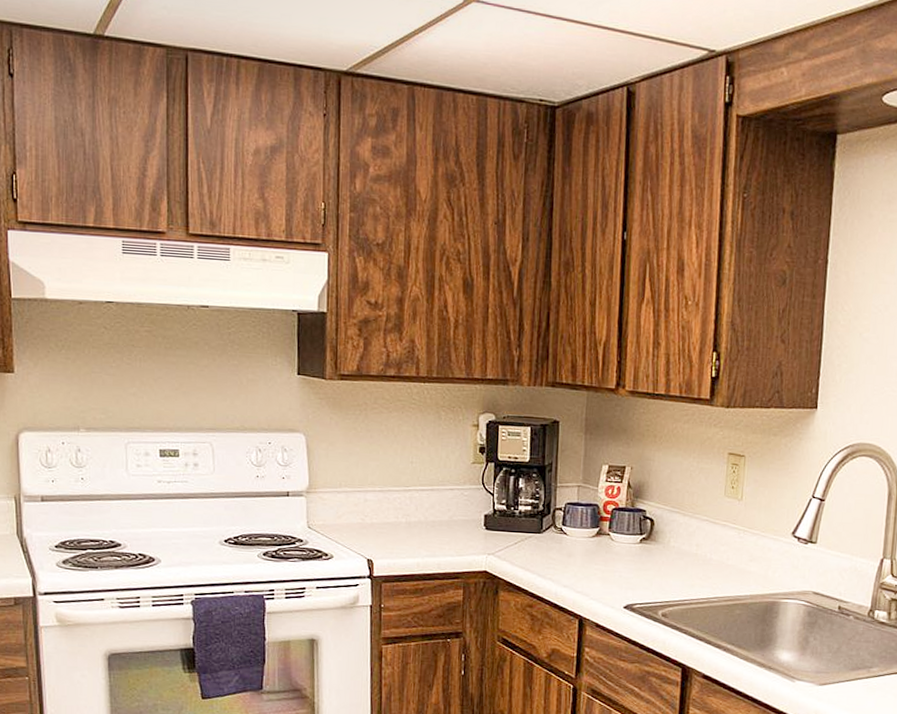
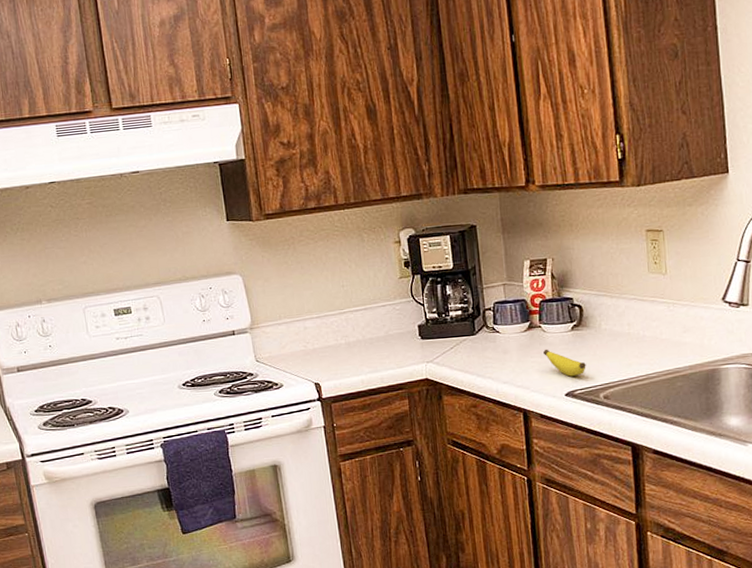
banana: none [608,558,649,590] -> present [543,349,586,377]

